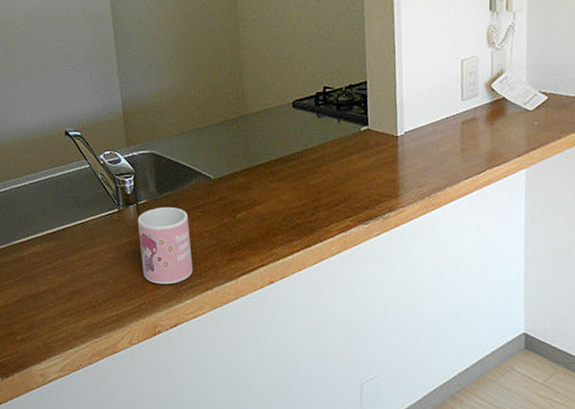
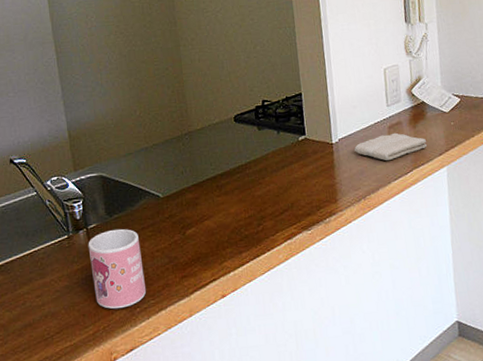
washcloth: none [422,129,505,159] -> present [354,132,427,161]

